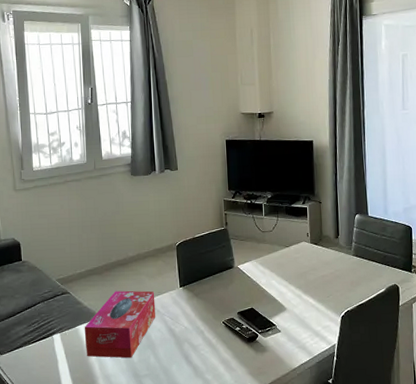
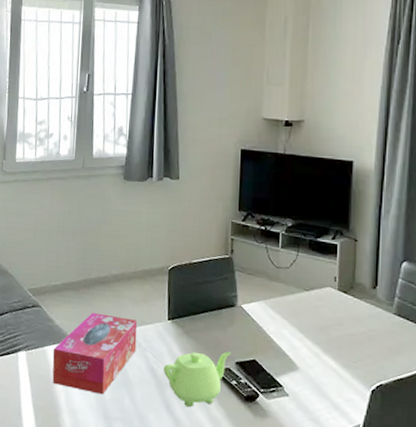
teapot: none [179,305,234,355] -> present [163,351,231,407]

